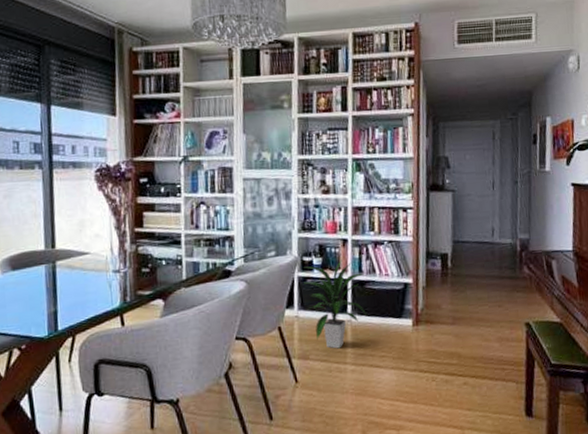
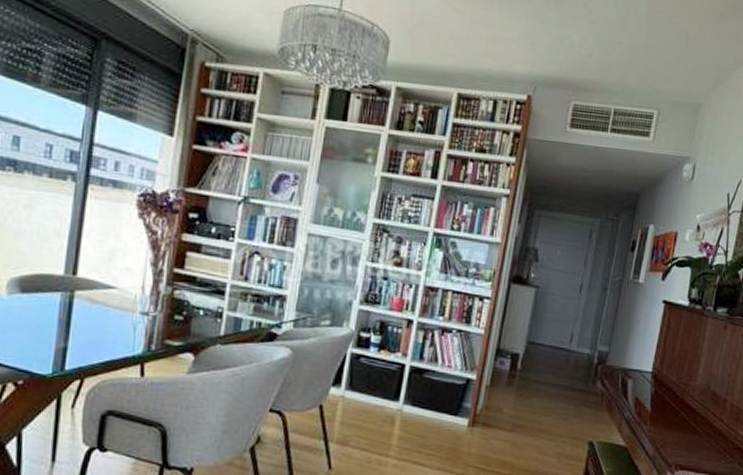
indoor plant: present [304,259,367,349] -> none [354,341,423,439]

